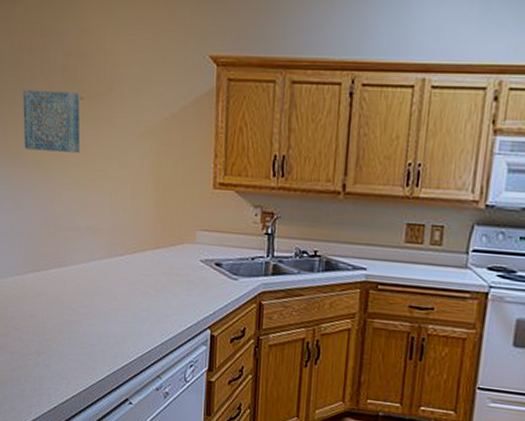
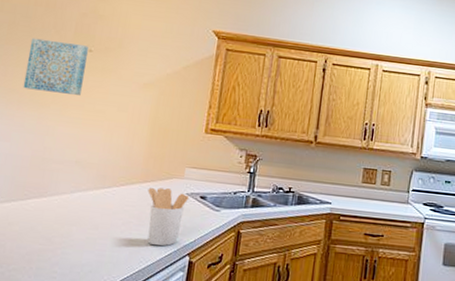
utensil holder: none [160,254,204,318] -> present [147,187,190,246]

